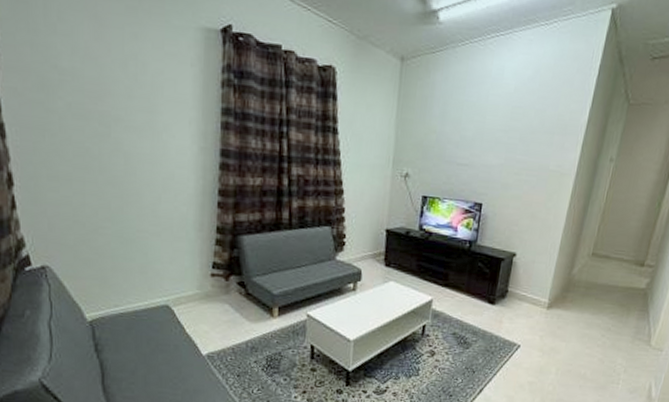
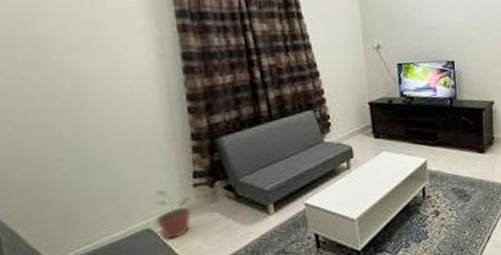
potted plant: none [175,273,207,320] -> present [156,190,193,240]

